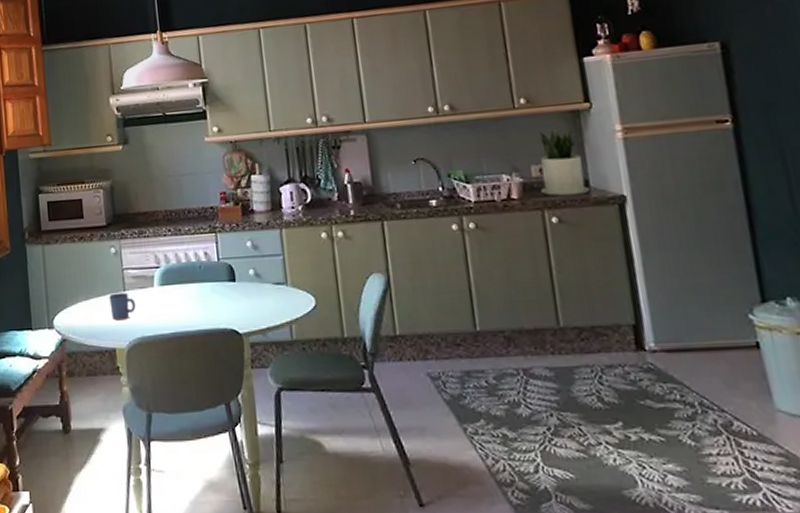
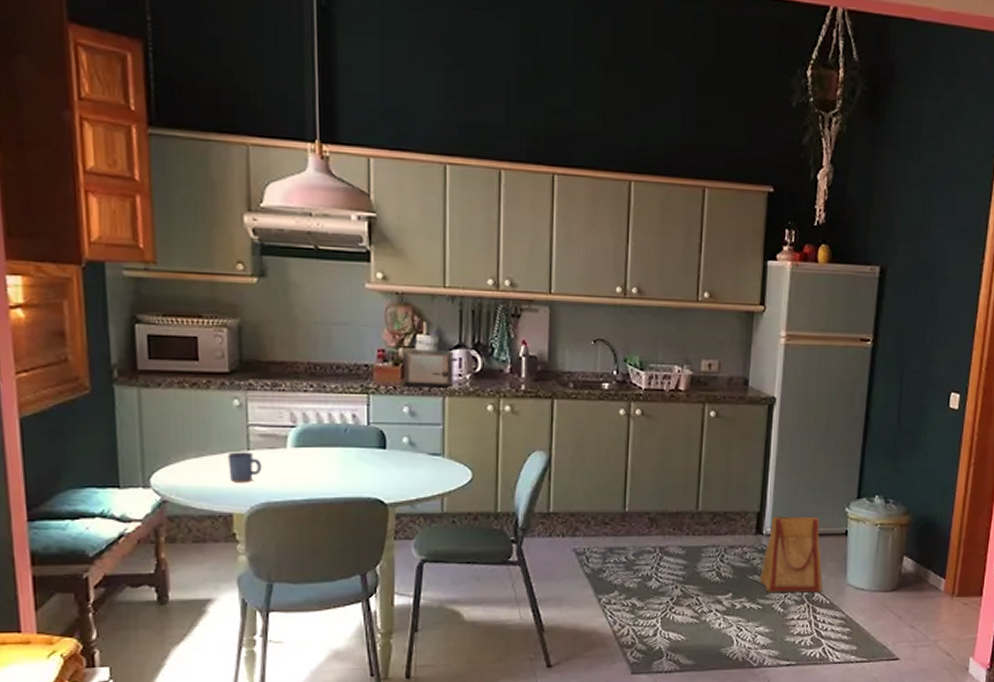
toaster: none [241,186,289,223] -> present [402,348,457,388]
planter: present [539,128,590,197] -> none [705,326,748,394]
shopping bag: none [652,326,743,422] -> present [760,516,823,593]

